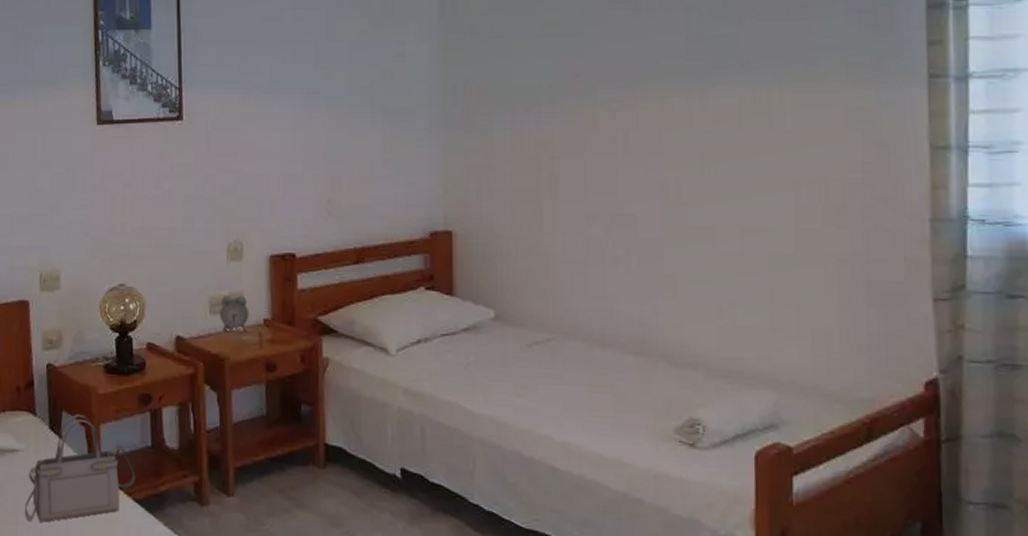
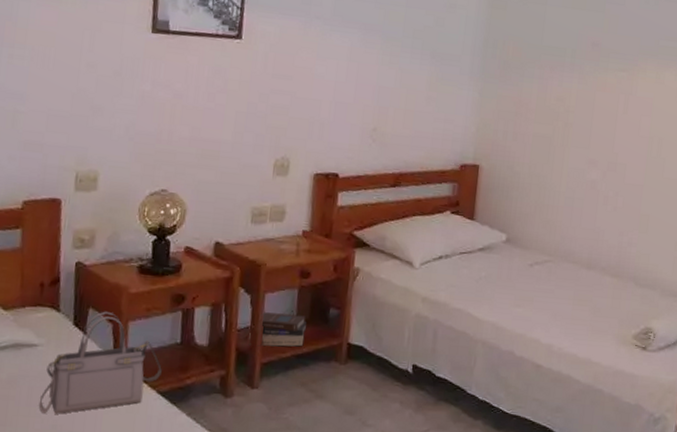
alarm clock: present [219,295,249,333] -> none [260,207,290,242]
books: none [219,411,279,449] -> present [248,312,308,347]

